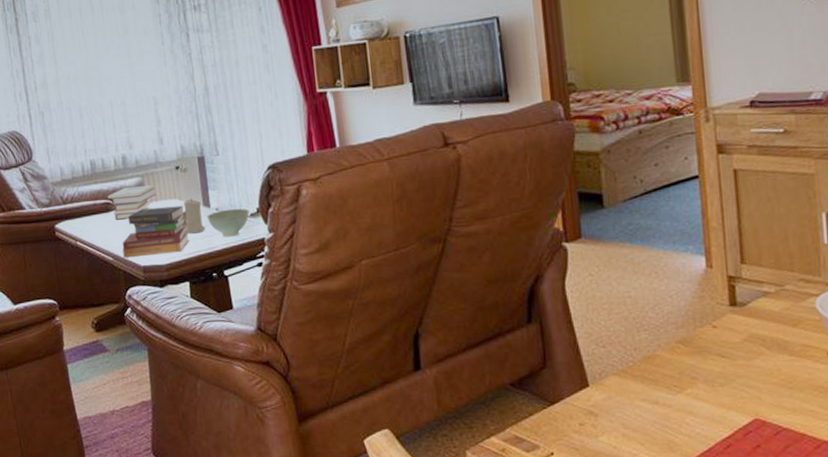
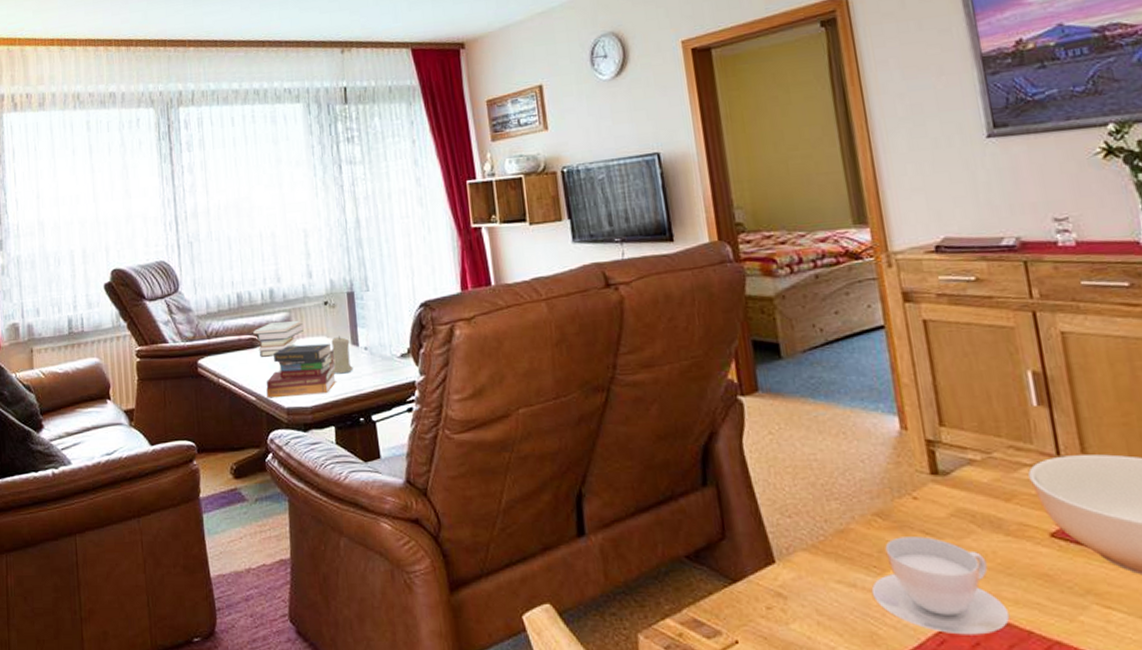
bowl: present [206,208,250,237] -> none [355,348,400,379]
teacup: none [671,359,788,440] -> present [871,536,1010,635]

